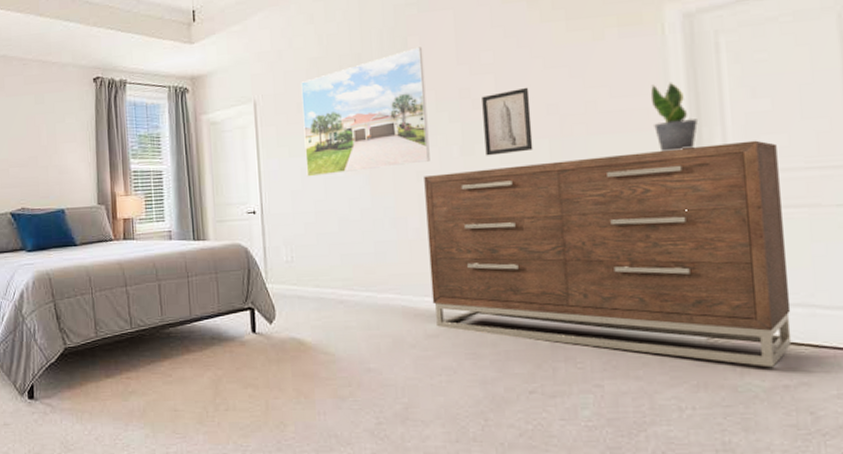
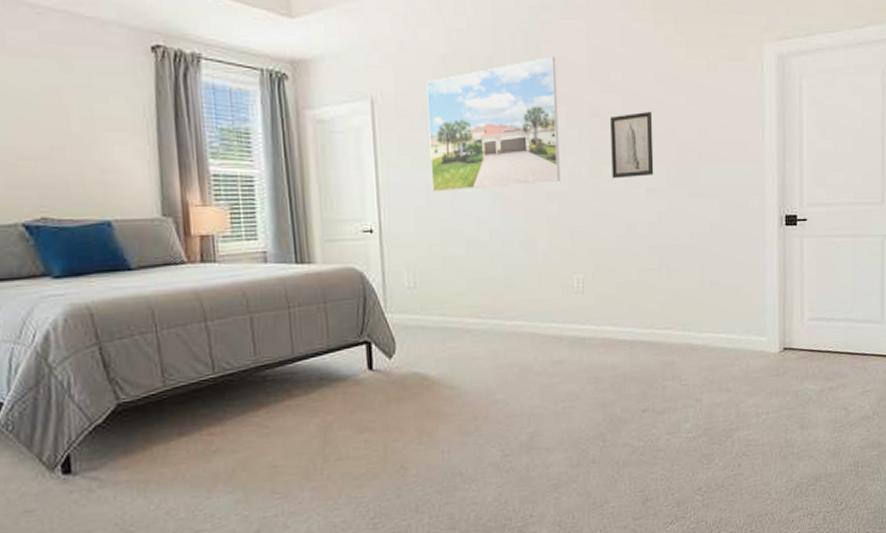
dresser: present [424,140,792,368] -> none [554,177,837,374]
potted plant: present [650,82,698,151] -> none [750,118,783,183]

